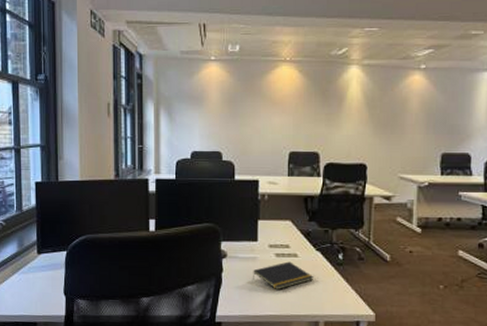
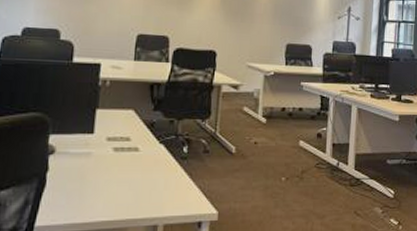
notepad: present [252,261,314,291] -> none [83,156,156,191]

